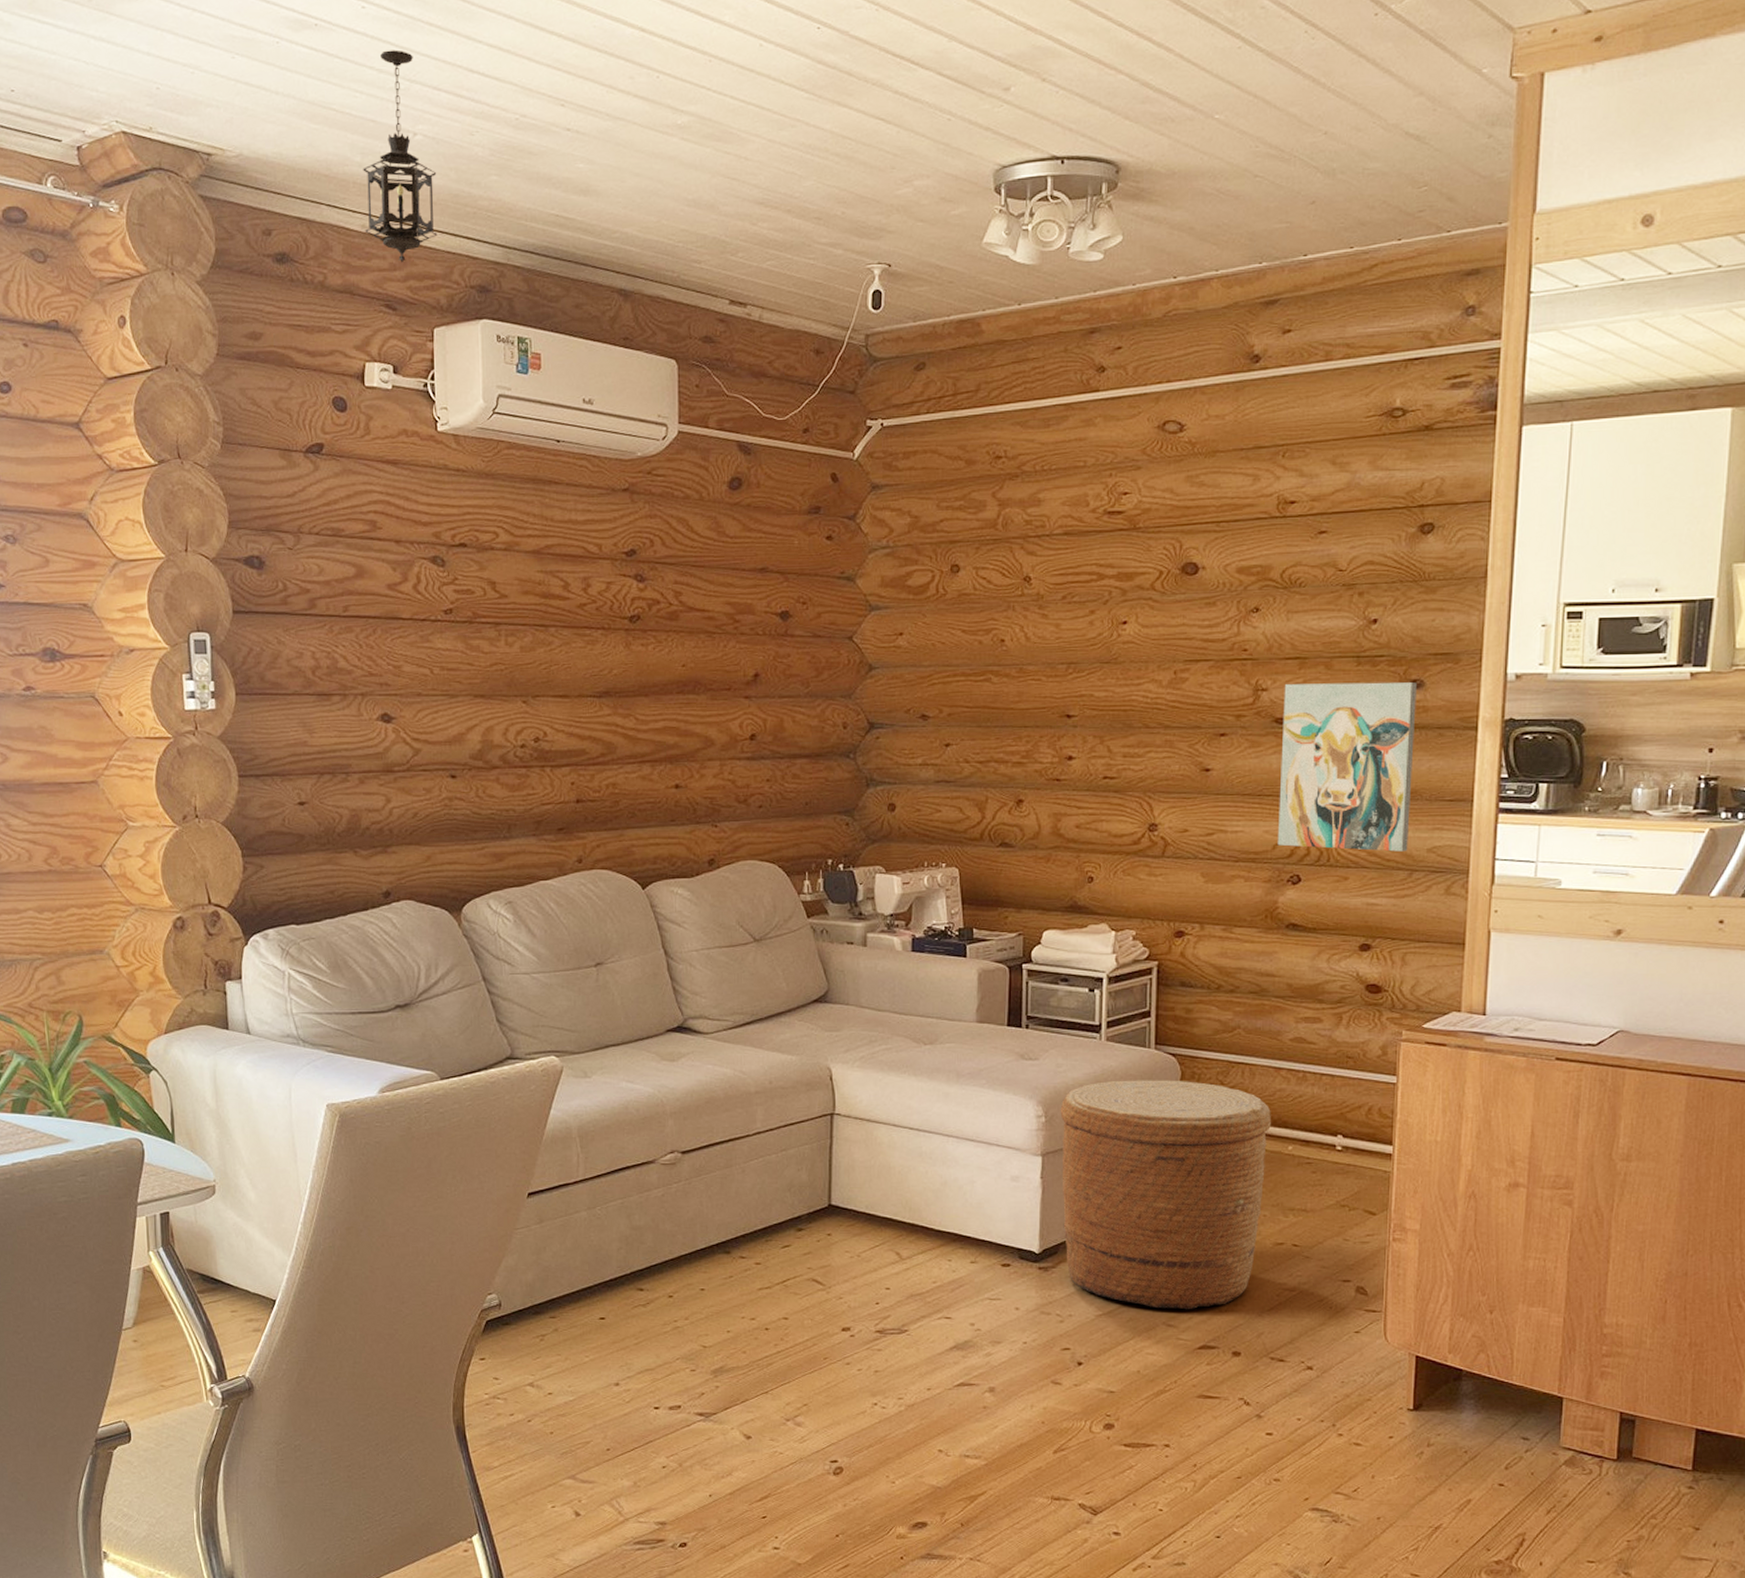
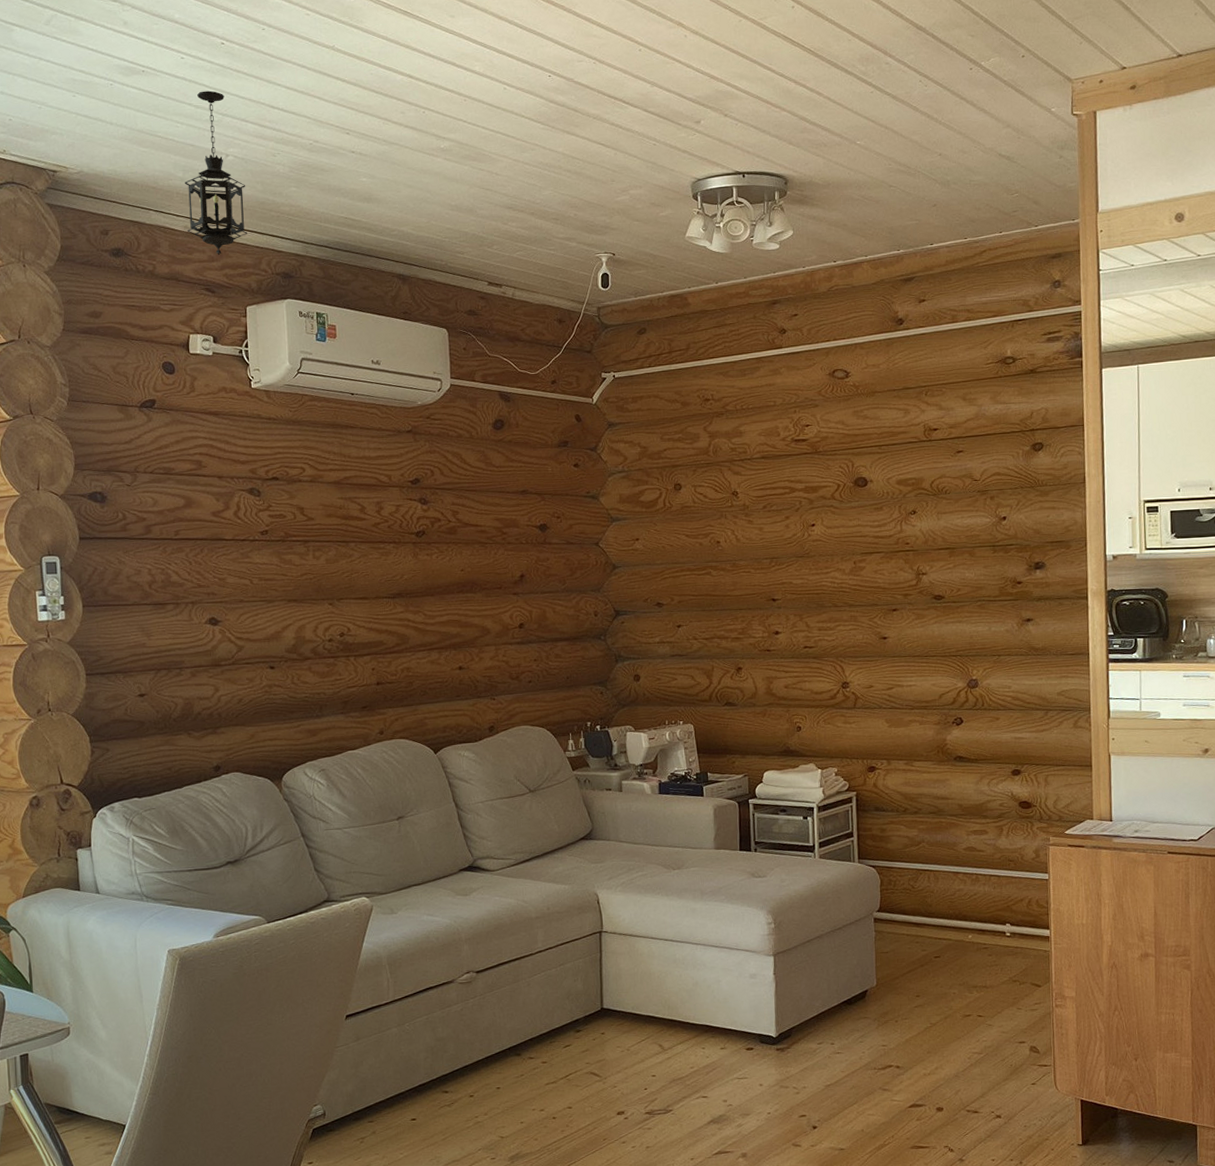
basket: present [1060,1080,1271,1310] -> none [786,887,954,1076]
wall art: present [1277,682,1418,852] -> none [939,564,1043,696]

